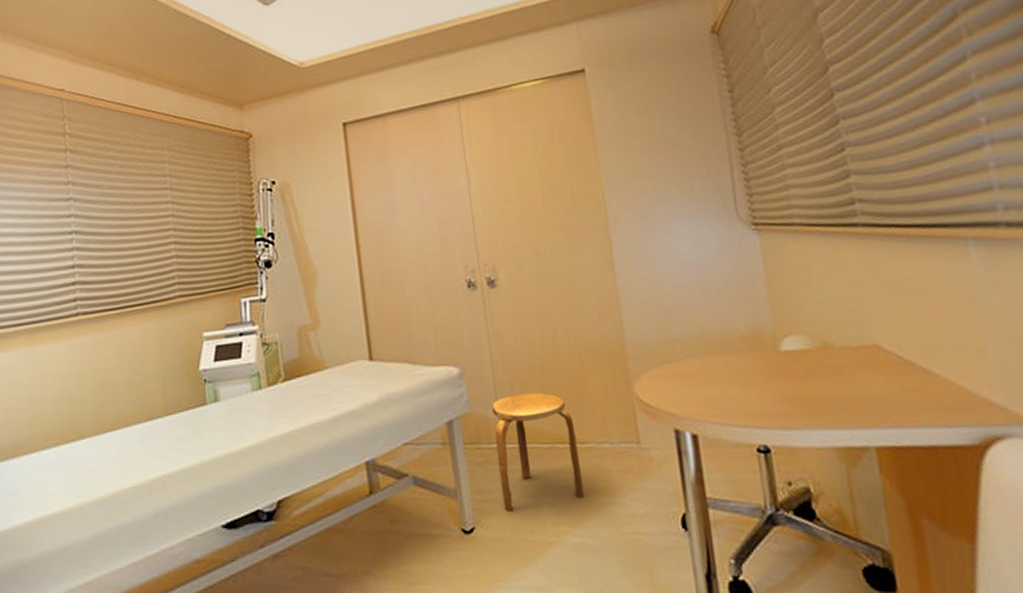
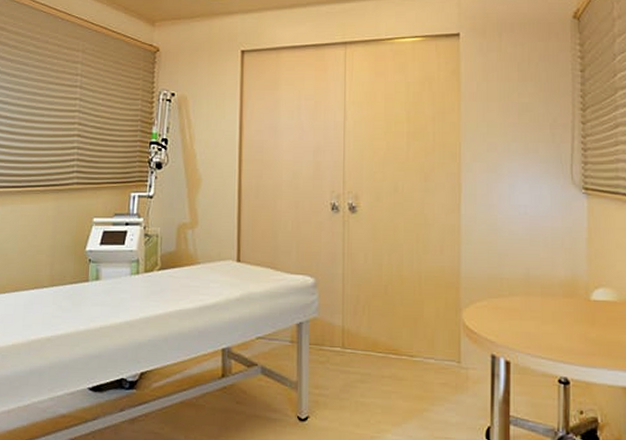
stool: present [492,392,585,512] -> none [337,307,408,407]

